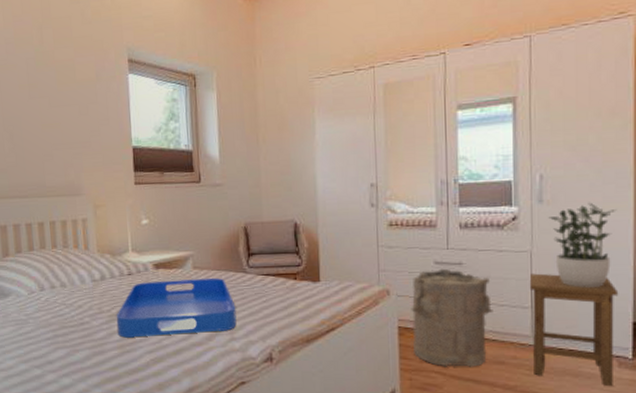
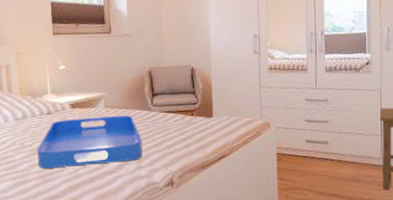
laundry hamper: present [411,268,493,367] -> none [287,104,352,186]

